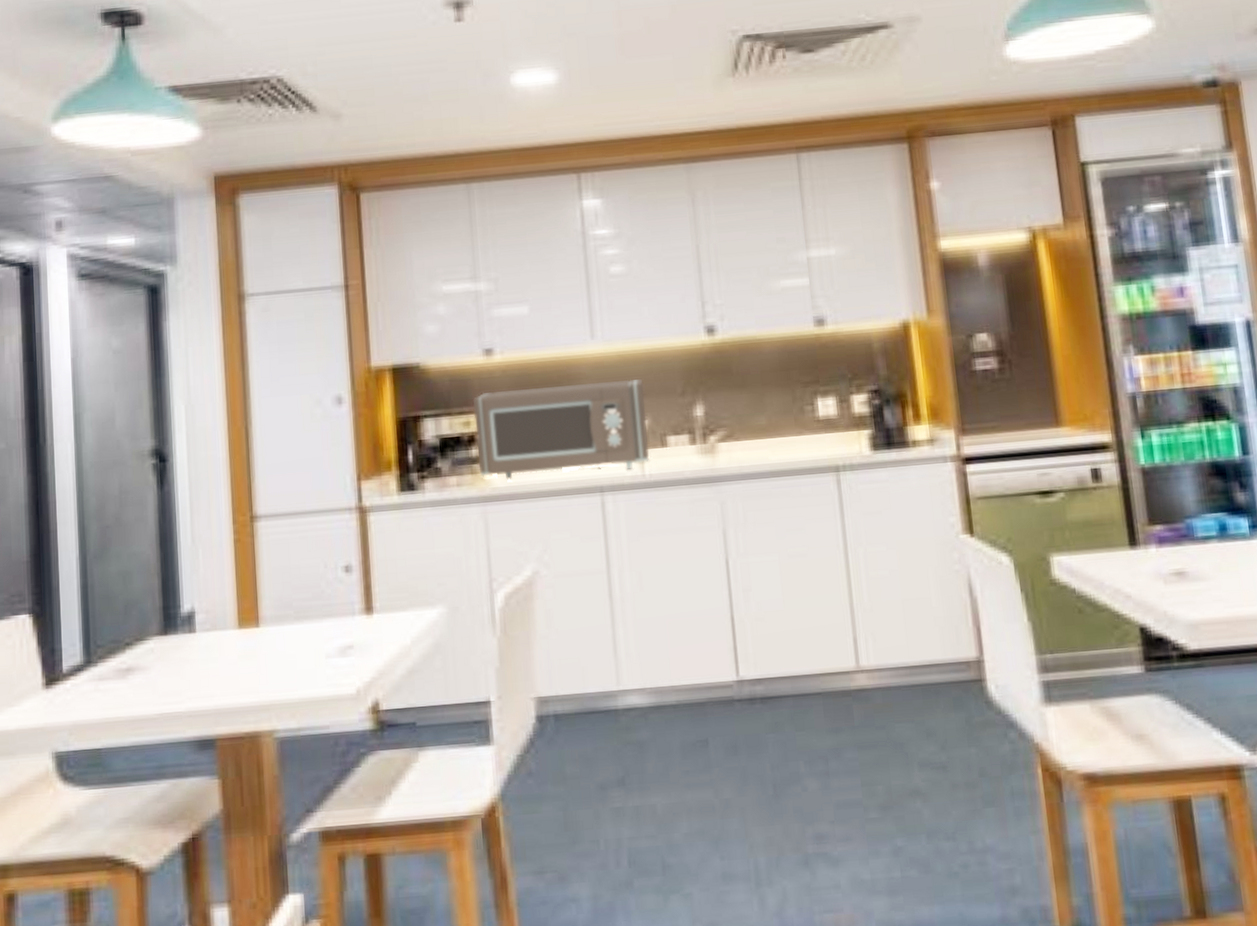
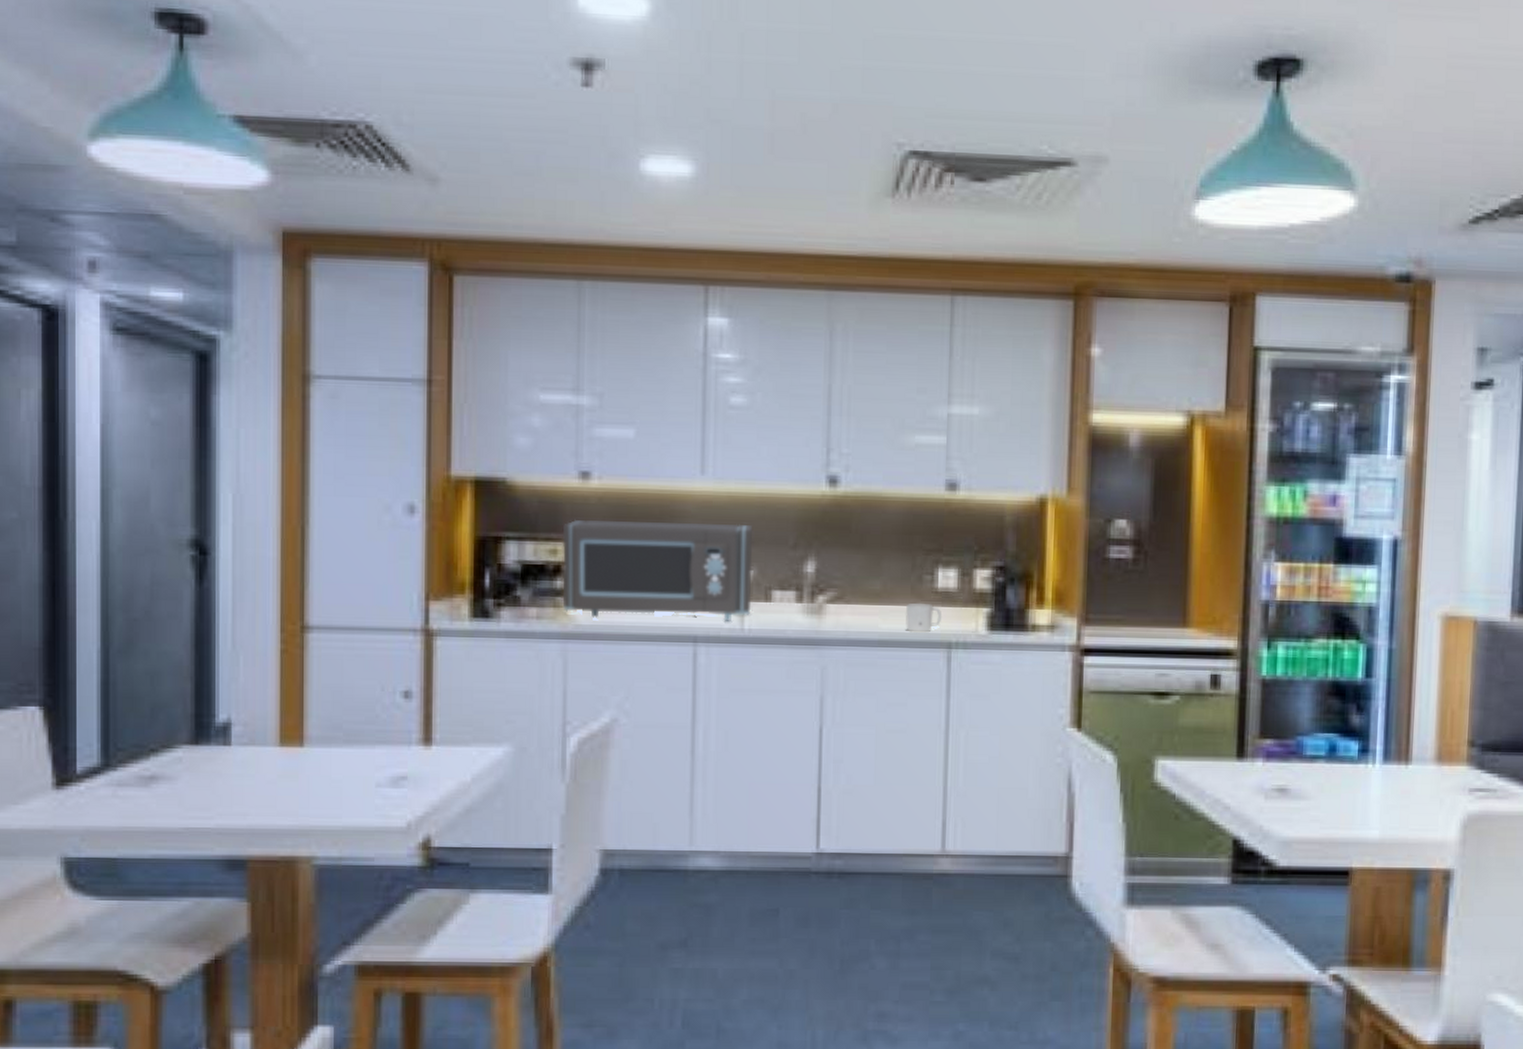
mug: none [792,432,826,461] -> present [905,603,941,633]

